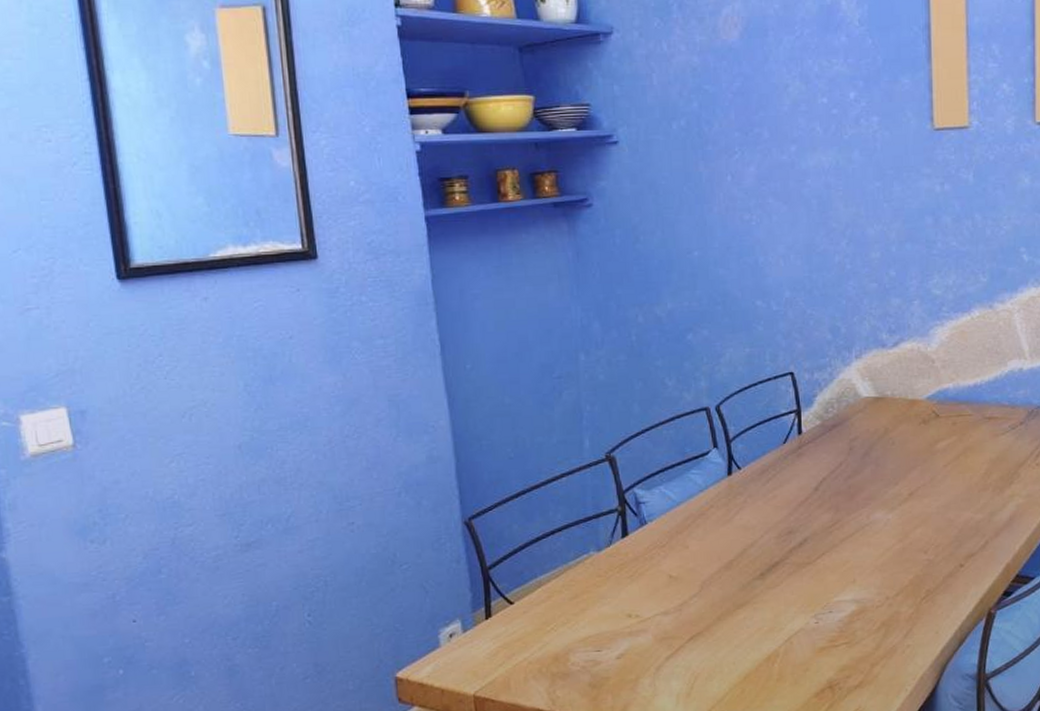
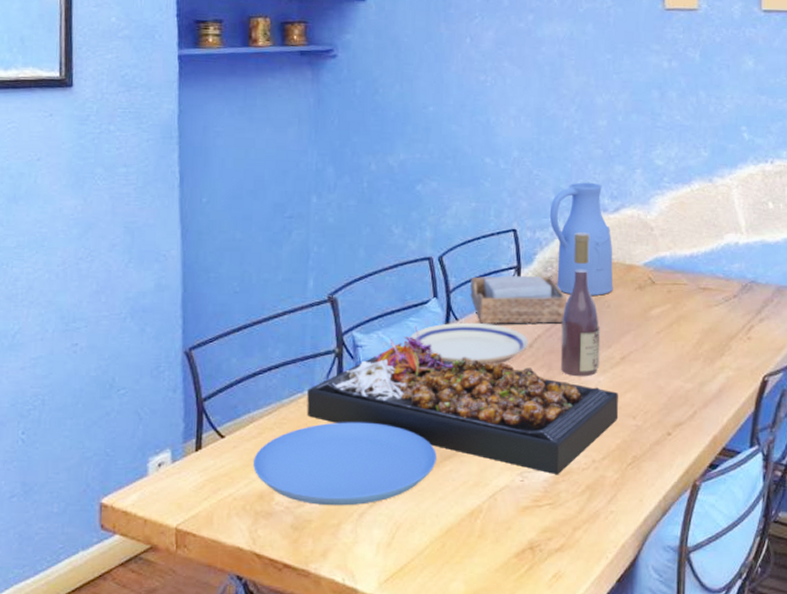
plate: none [545,577,729,662] -> present [253,422,437,506]
food platter: none [593,477,910,614] -> present [307,325,619,474]
plate: none [693,469,814,514] -> present [410,322,529,367]
napkin holder: none [749,417,851,471] -> present [469,275,567,324]
ceramic pitcher: none [826,318,897,434] -> present [549,182,613,296]
wine bottle: none [846,370,888,517] -> present [560,232,601,377]

